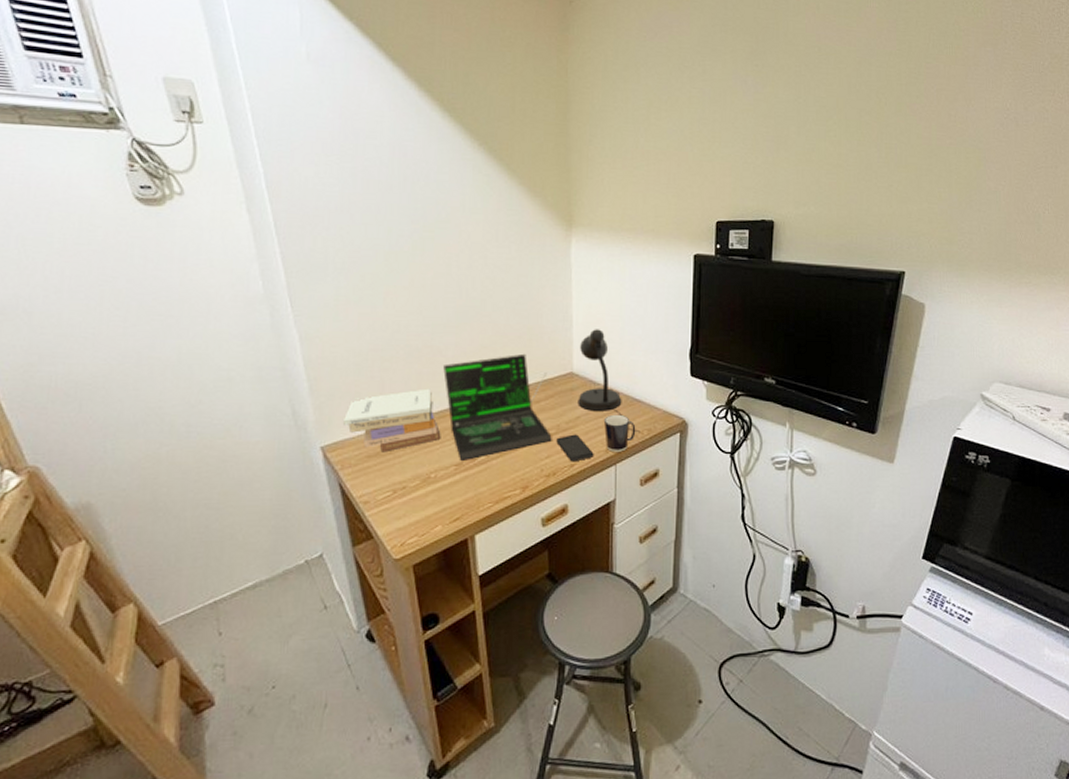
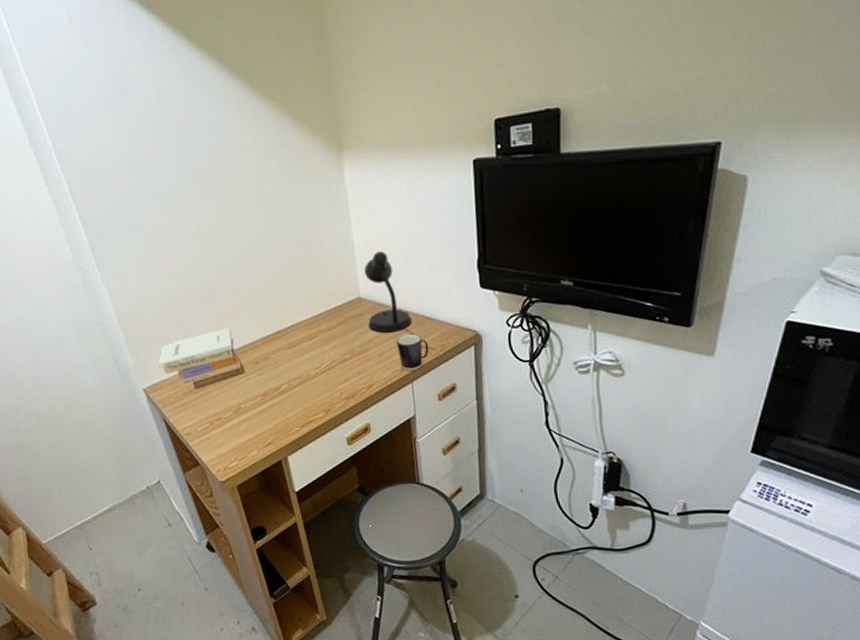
laptop: present [443,353,552,460] -> none [238,284,348,391]
mobile phone: present [556,434,594,462] -> none [352,357,390,384]

